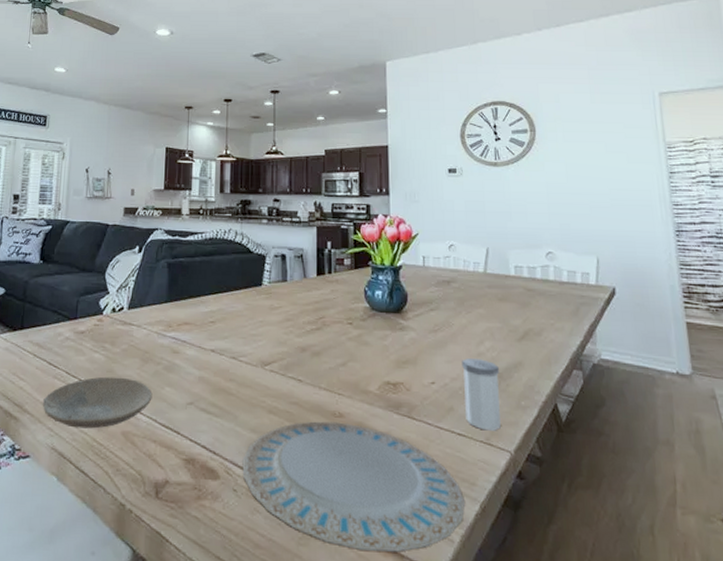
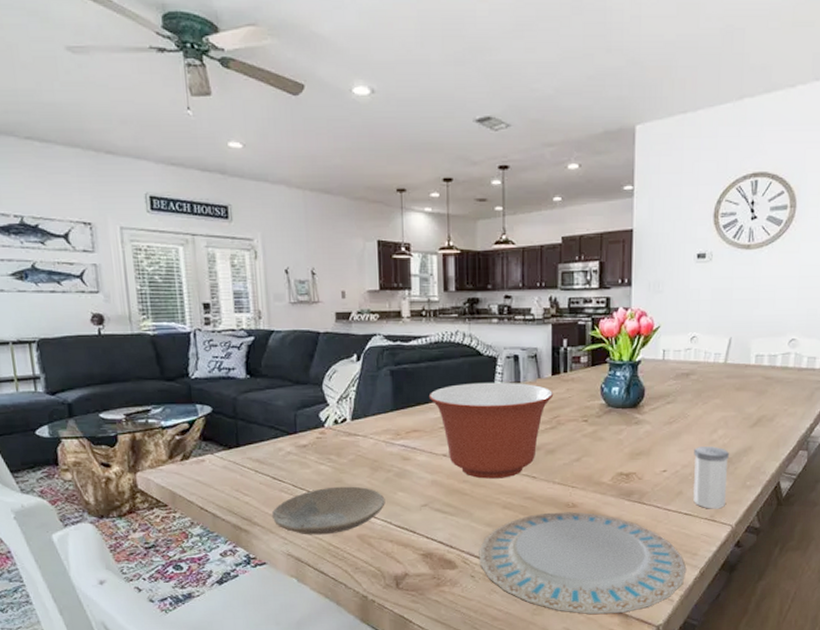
mixing bowl: none [201,279,319,380] -> present [428,382,554,479]

